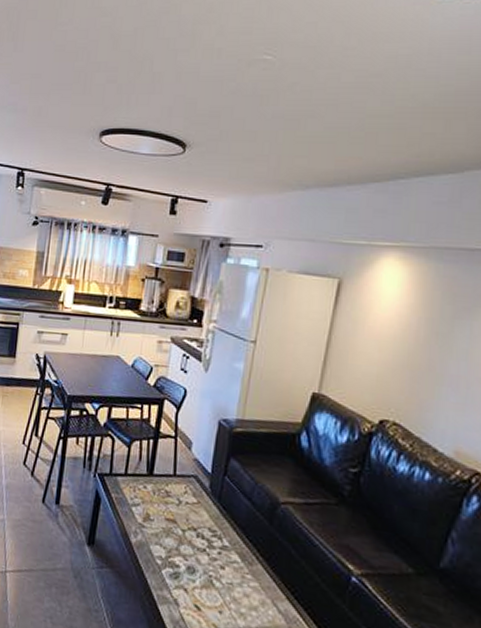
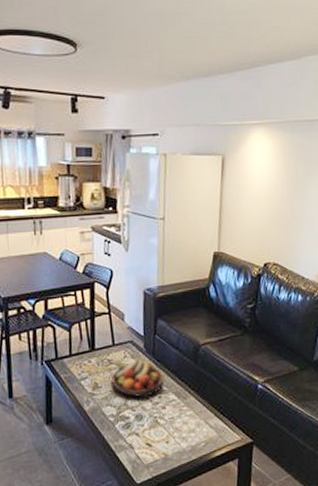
fruit bowl: none [166,492,228,549] -> present [111,358,164,398]

